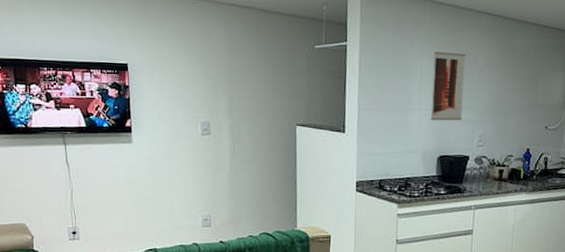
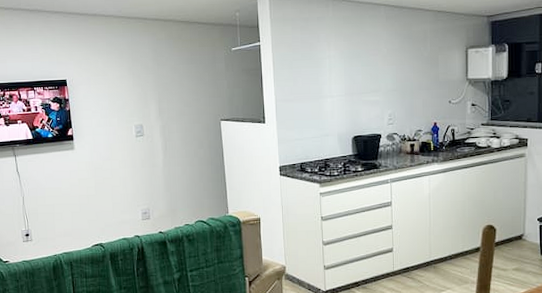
wall art: present [430,51,466,121] -> none [339,42,371,105]

